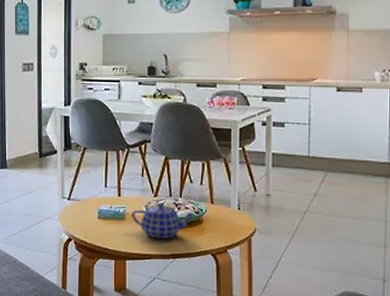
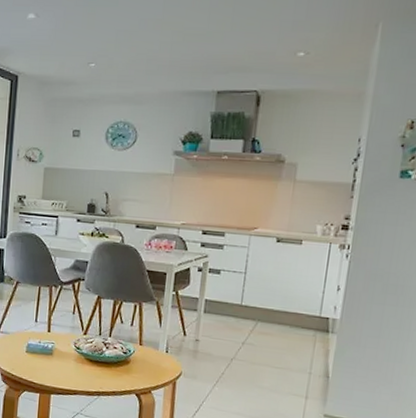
teapot: present [131,203,196,240] -> none [59,341,124,377]

